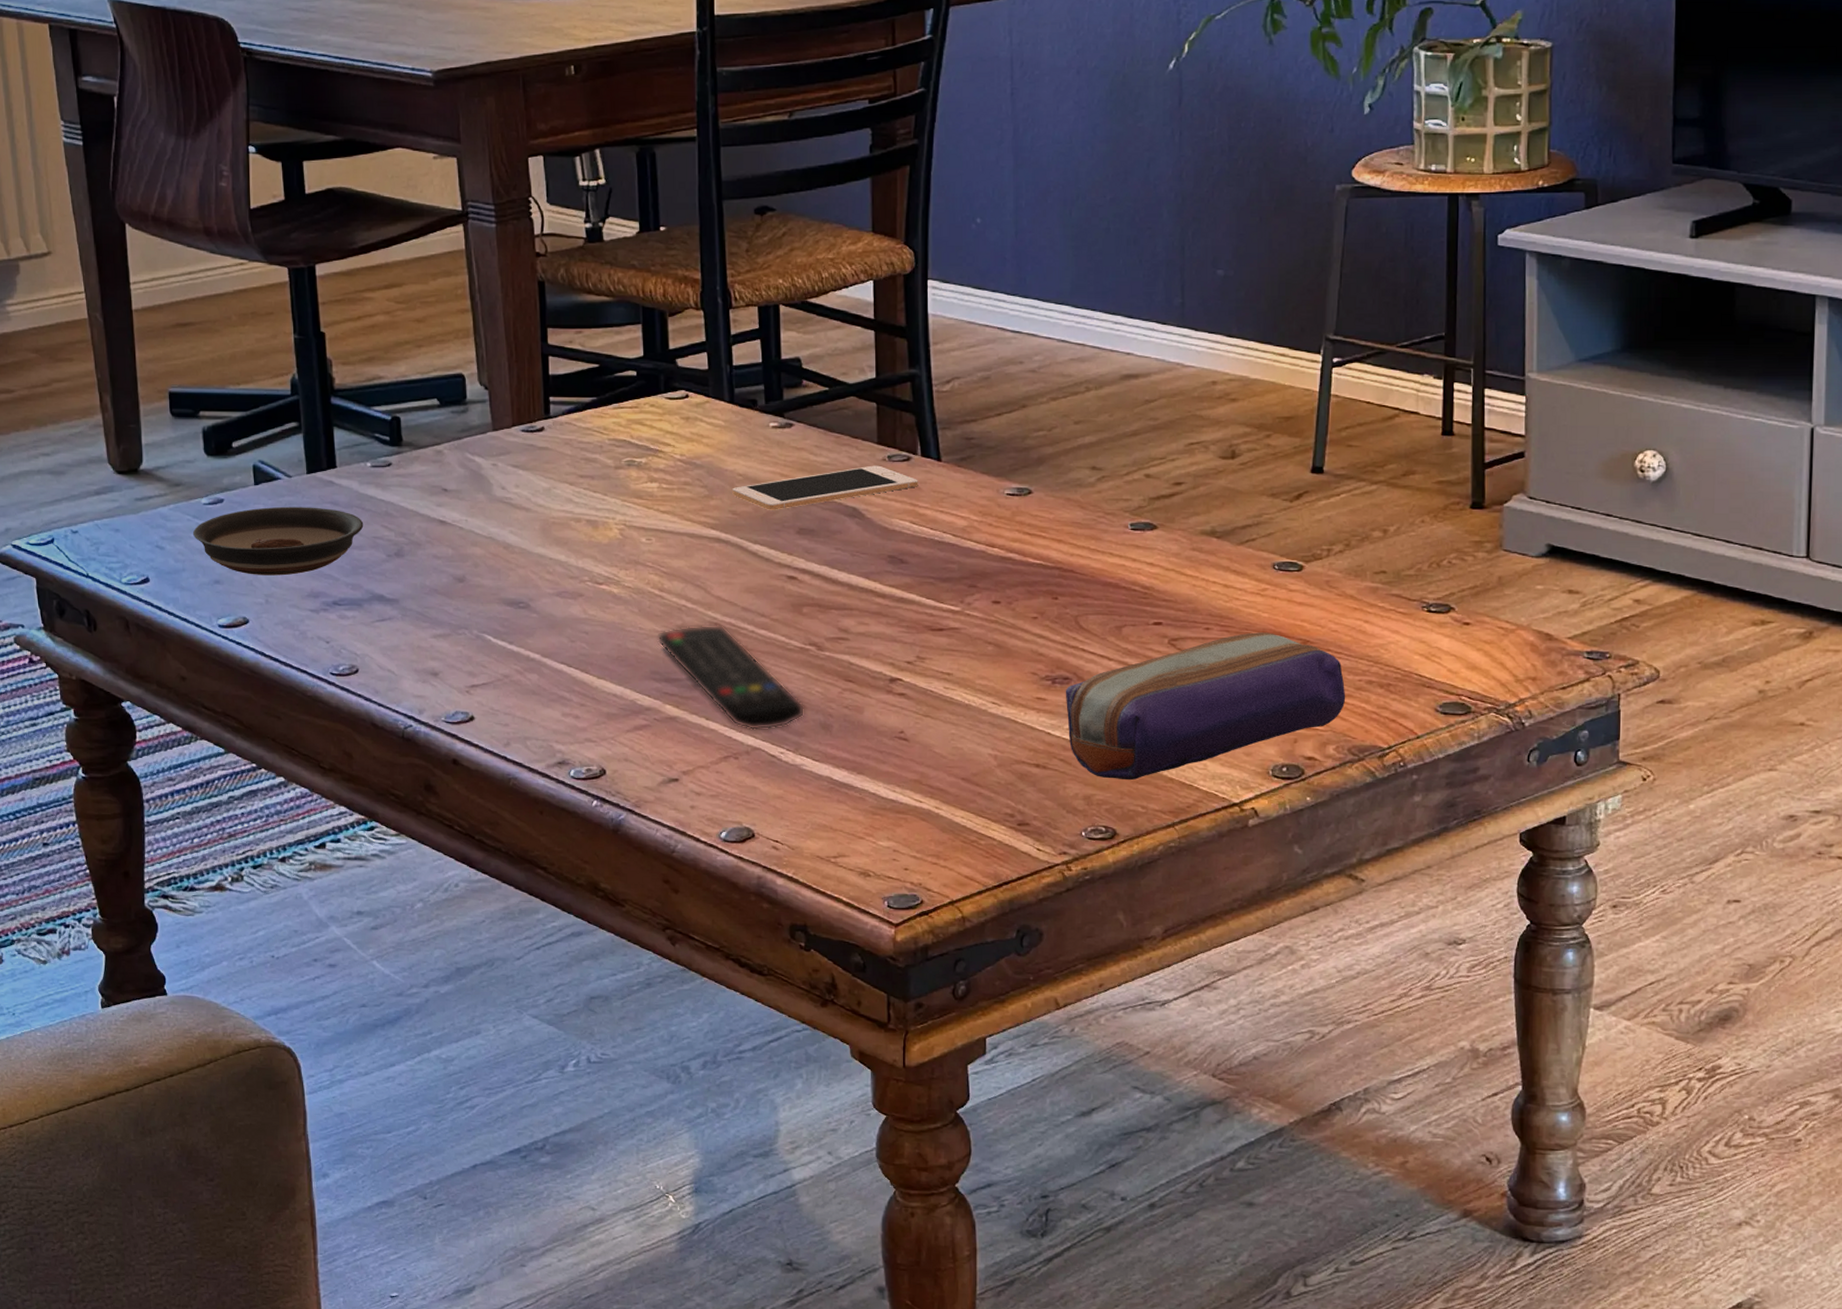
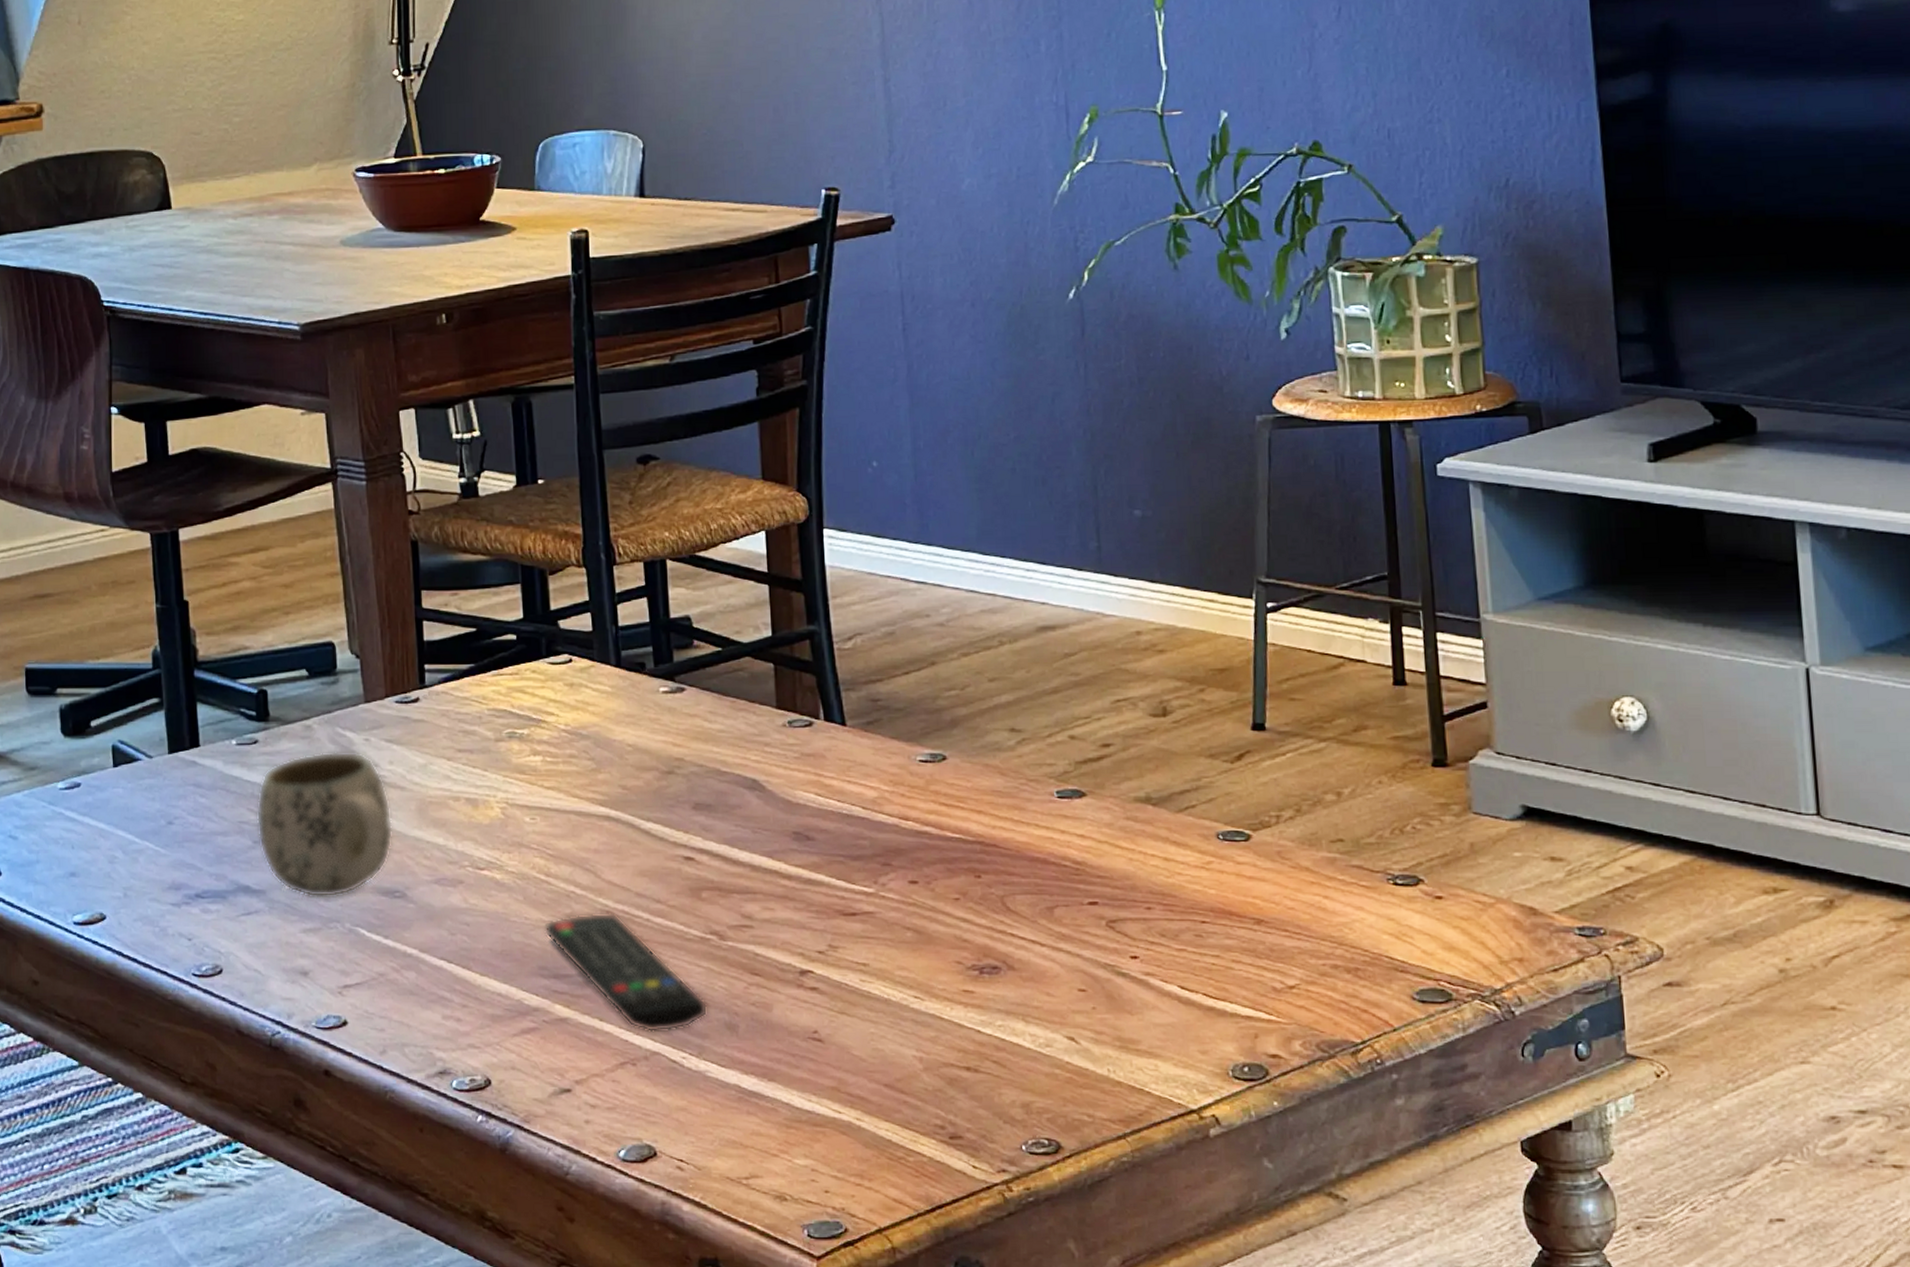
saucer: present [192,506,364,576] -> none [47,790,229,866]
mug: none [390,475,518,607] -> present [256,752,393,897]
cell phone: present [732,465,918,510] -> none [621,732,823,784]
pencil case: present [1065,632,1346,780] -> none [994,911,1310,1084]

